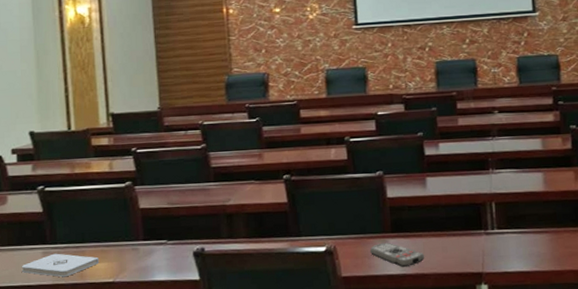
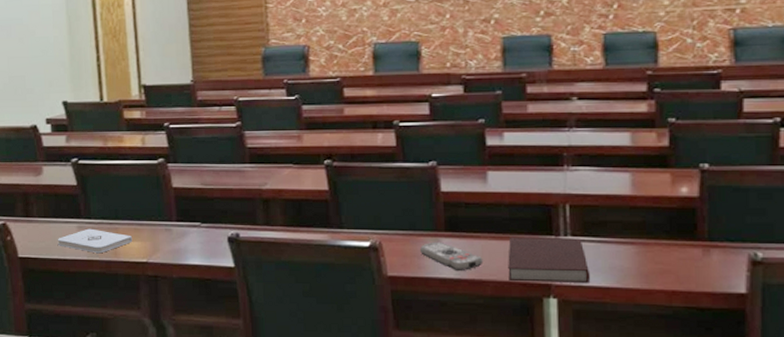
notebook: none [445,231,514,273] -> present [508,238,591,283]

